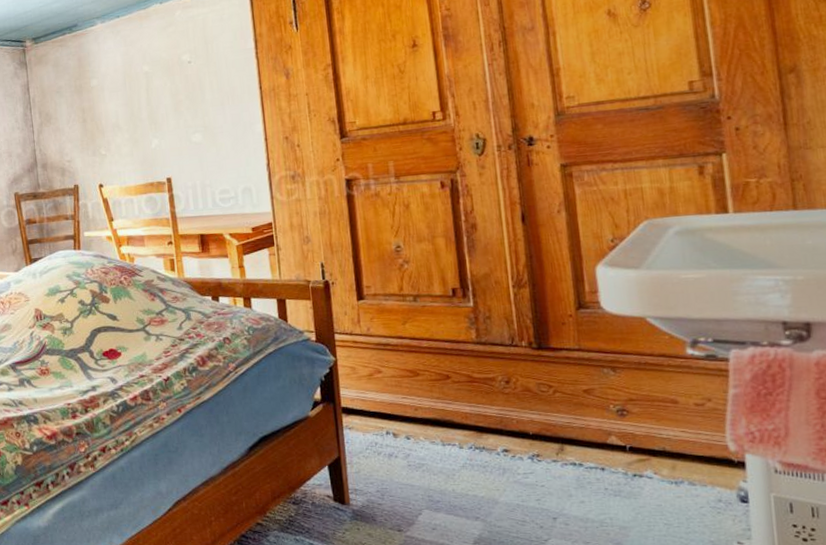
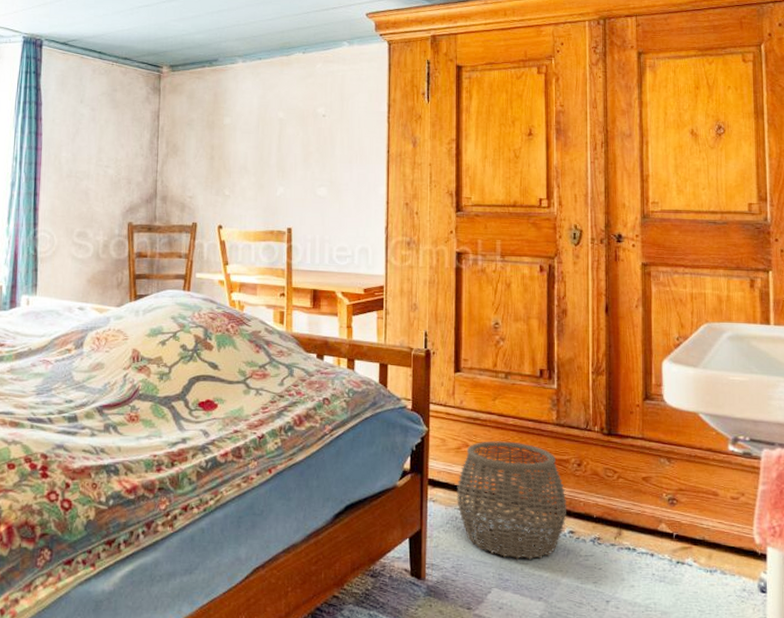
woven basket: none [373,364,498,481] -> present [457,441,567,560]

